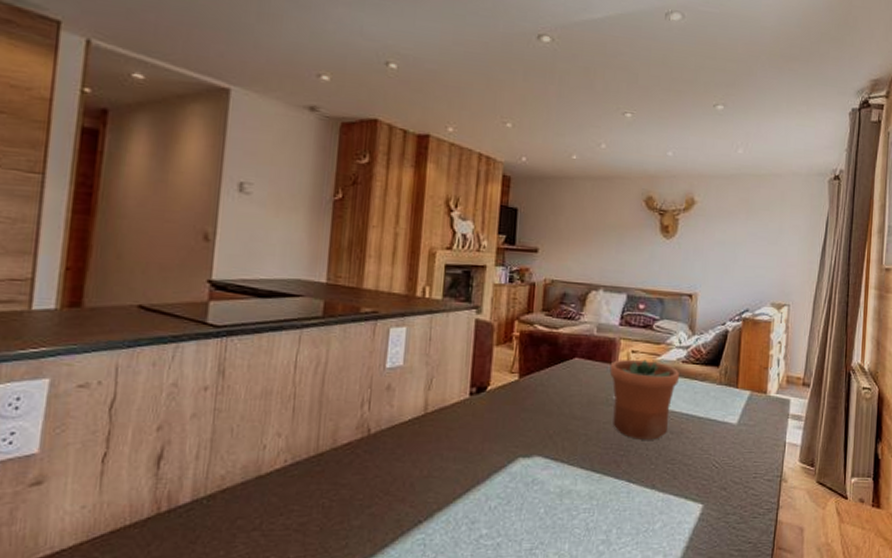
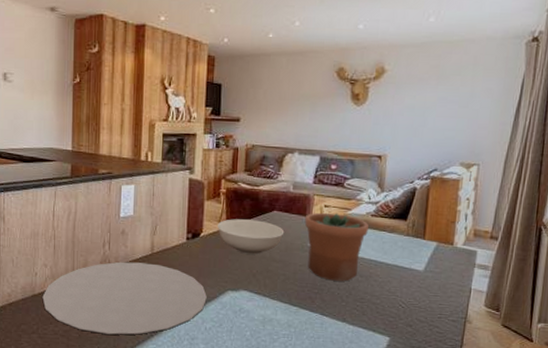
placemat: none [271,426,493,526] -> present [42,261,207,336]
bowl: none [507,368,587,411] -> present [217,219,285,255]

